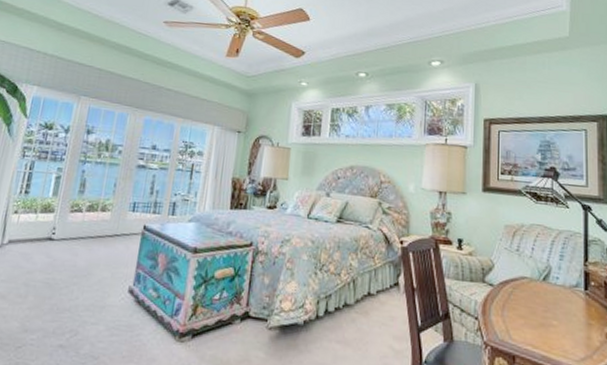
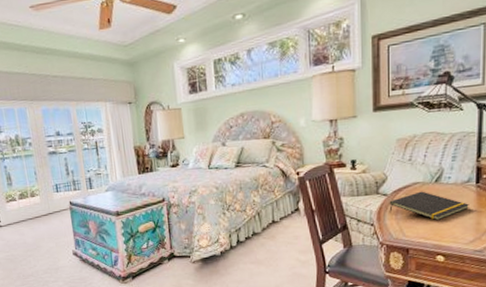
notepad: none [495,287,578,327] -> present [389,191,469,221]

